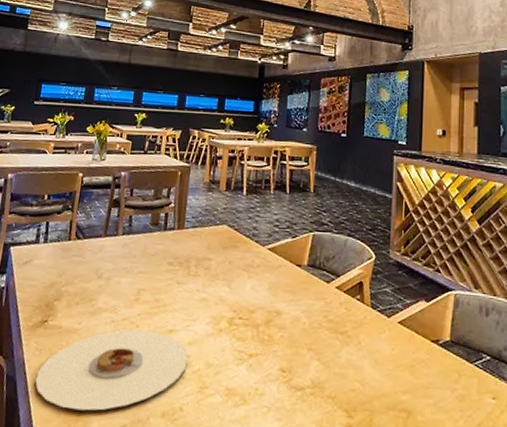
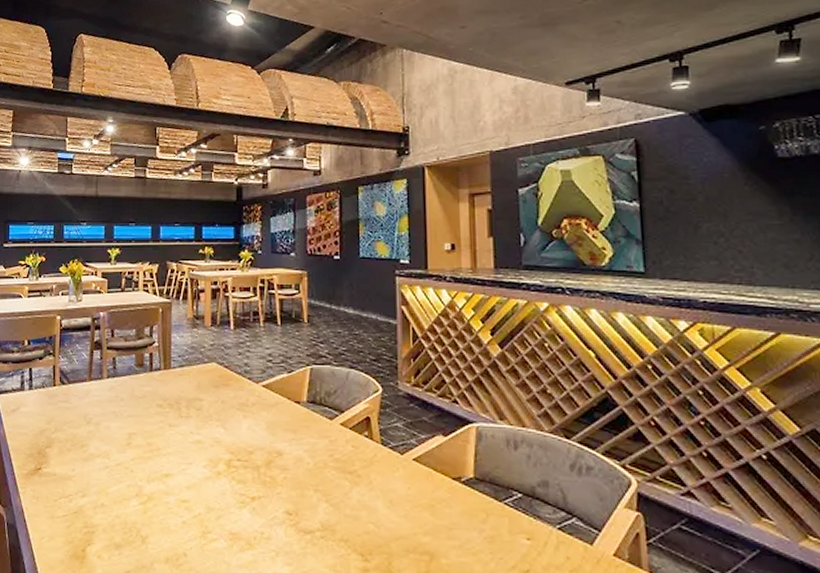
plate: present [35,329,188,411] -> none [35,474,187,558]

